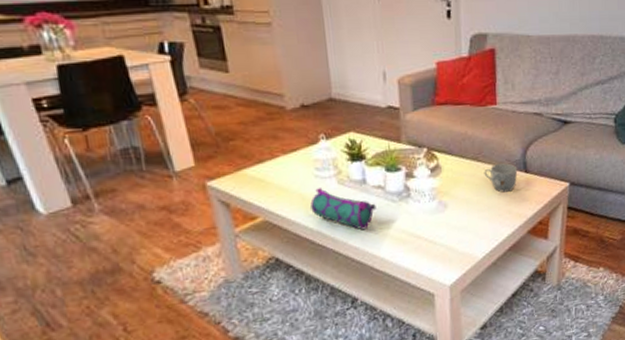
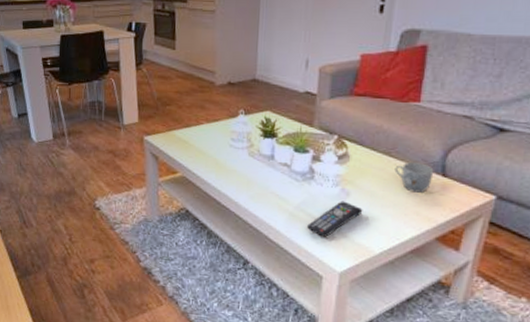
pencil case: present [310,188,376,230] -> none [222,156,280,201]
remote control: none [410,213,462,255] -> present [306,201,363,238]

